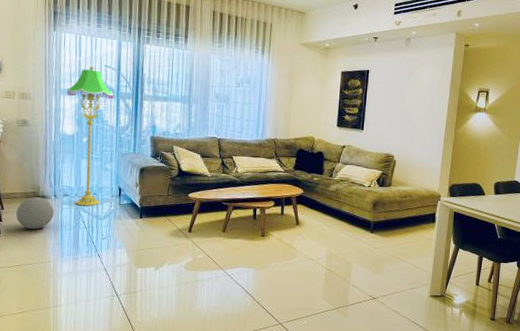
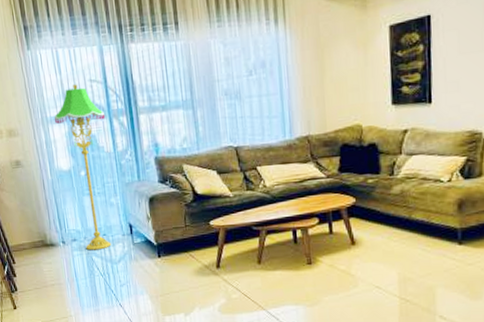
decorative ball: present [16,197,55,230] -> none [28,246,67,283]

